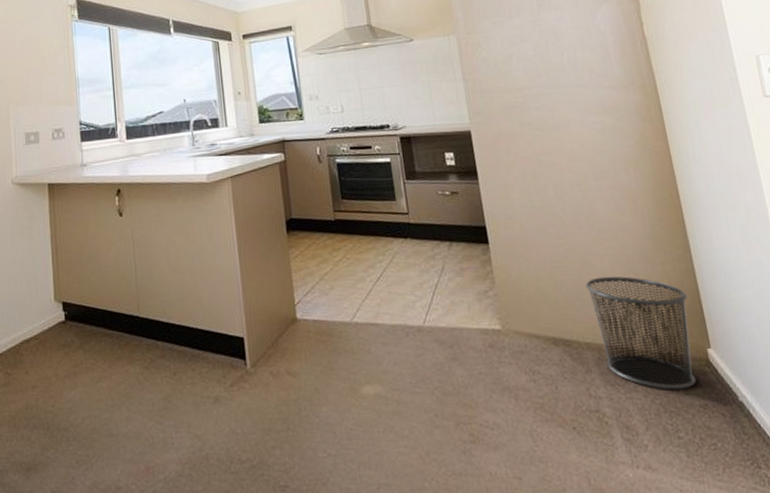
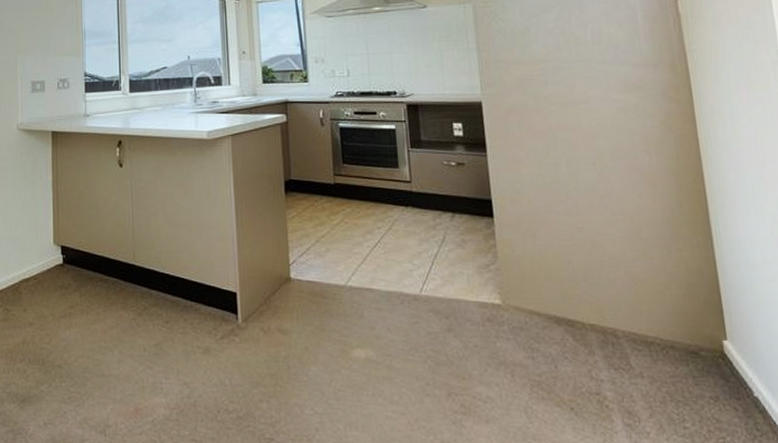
waste bin: present [585,276,697,390] -> none [594,259,709,379]

